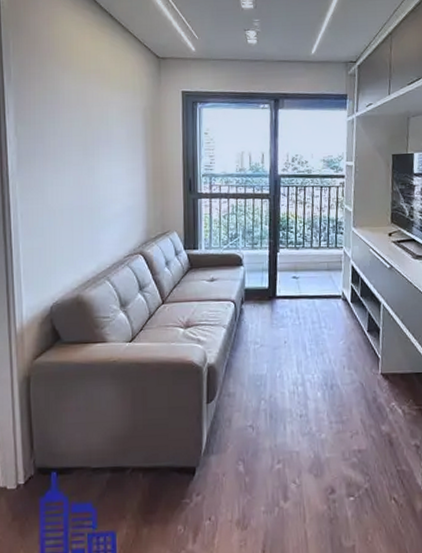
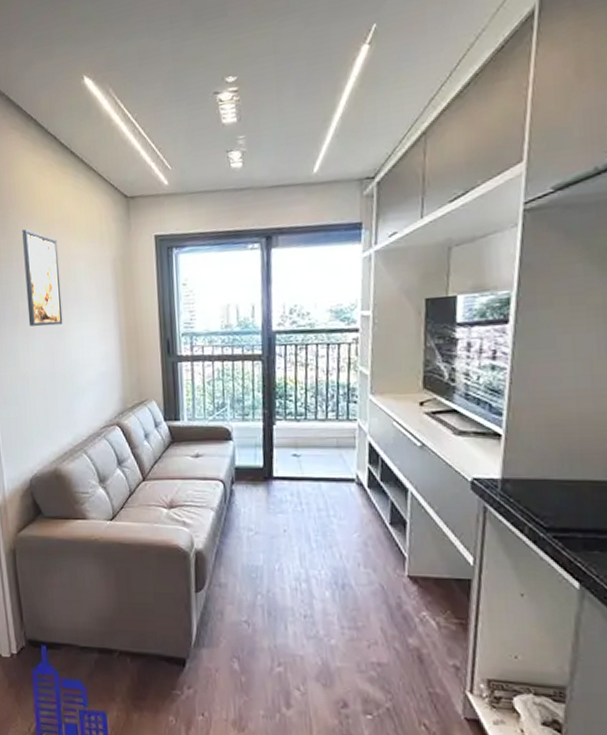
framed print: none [58,77,93,164] -> present [22,229,63,327]

